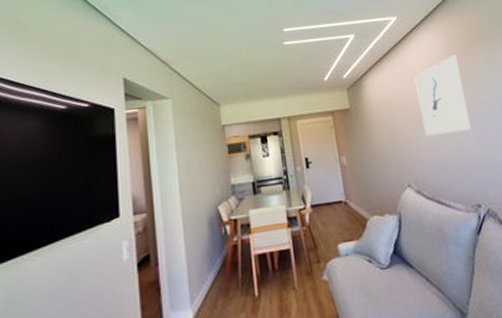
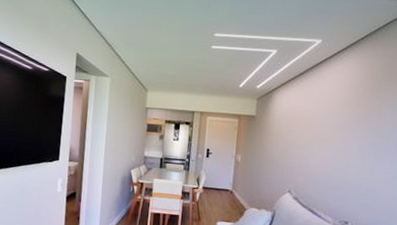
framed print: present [414,55,471,136] -> none [317,86,369,157]

